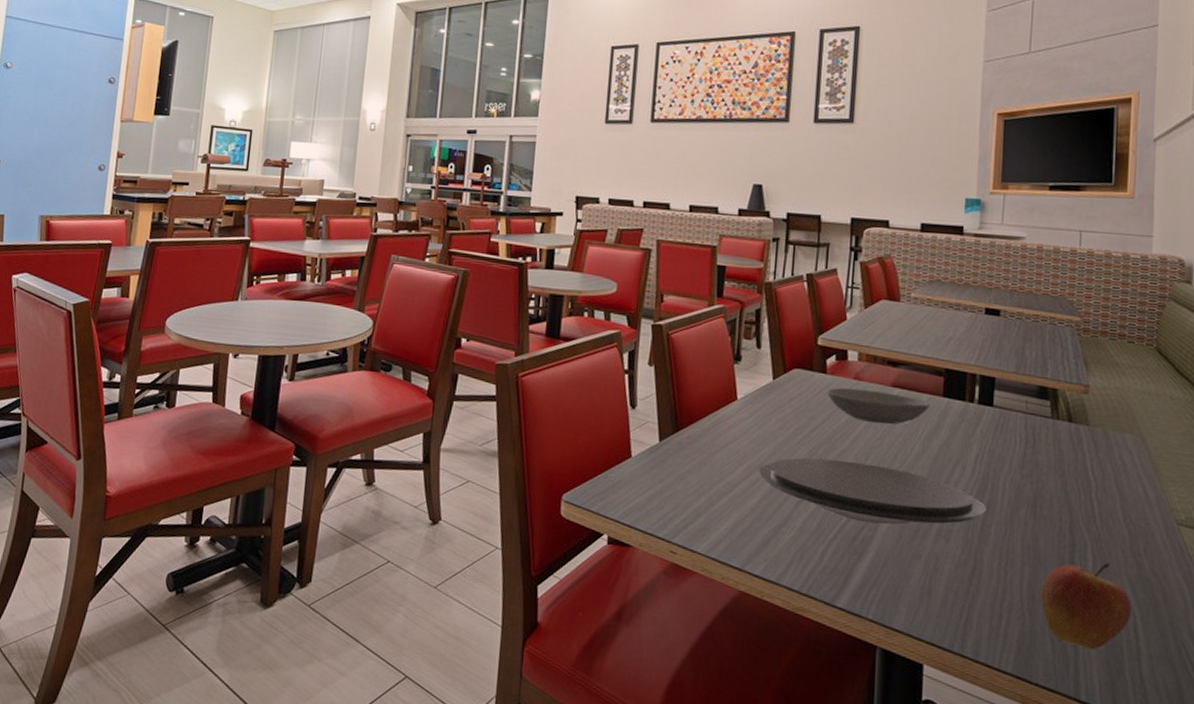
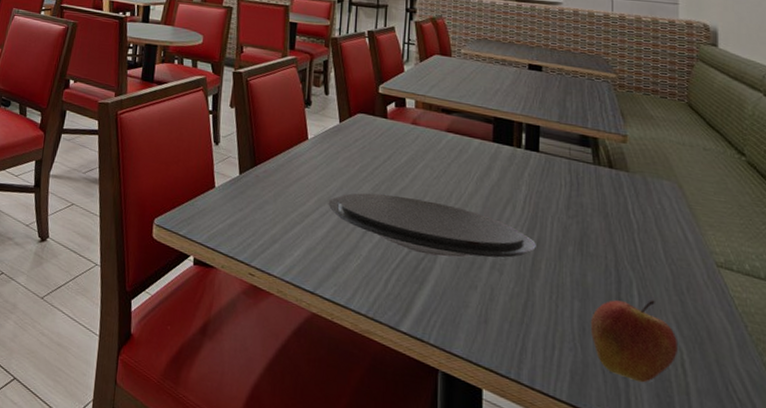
bowl: present [827,387,930,425] -> none [388,131,481,166]

